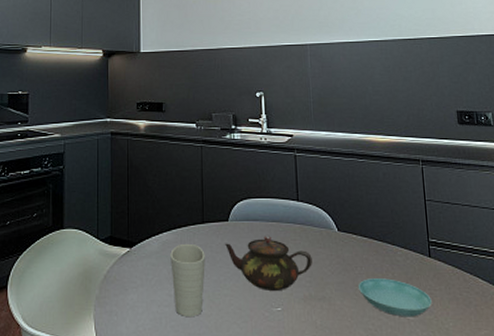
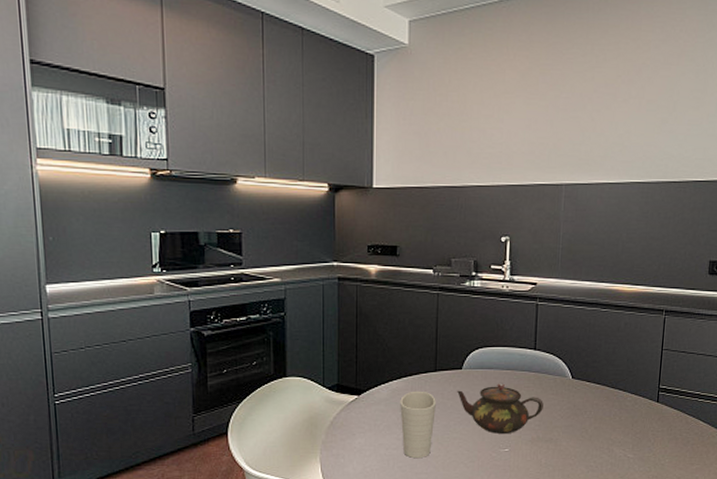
saucer: present [358,278,432,317] -> none [585,422,653,455]

